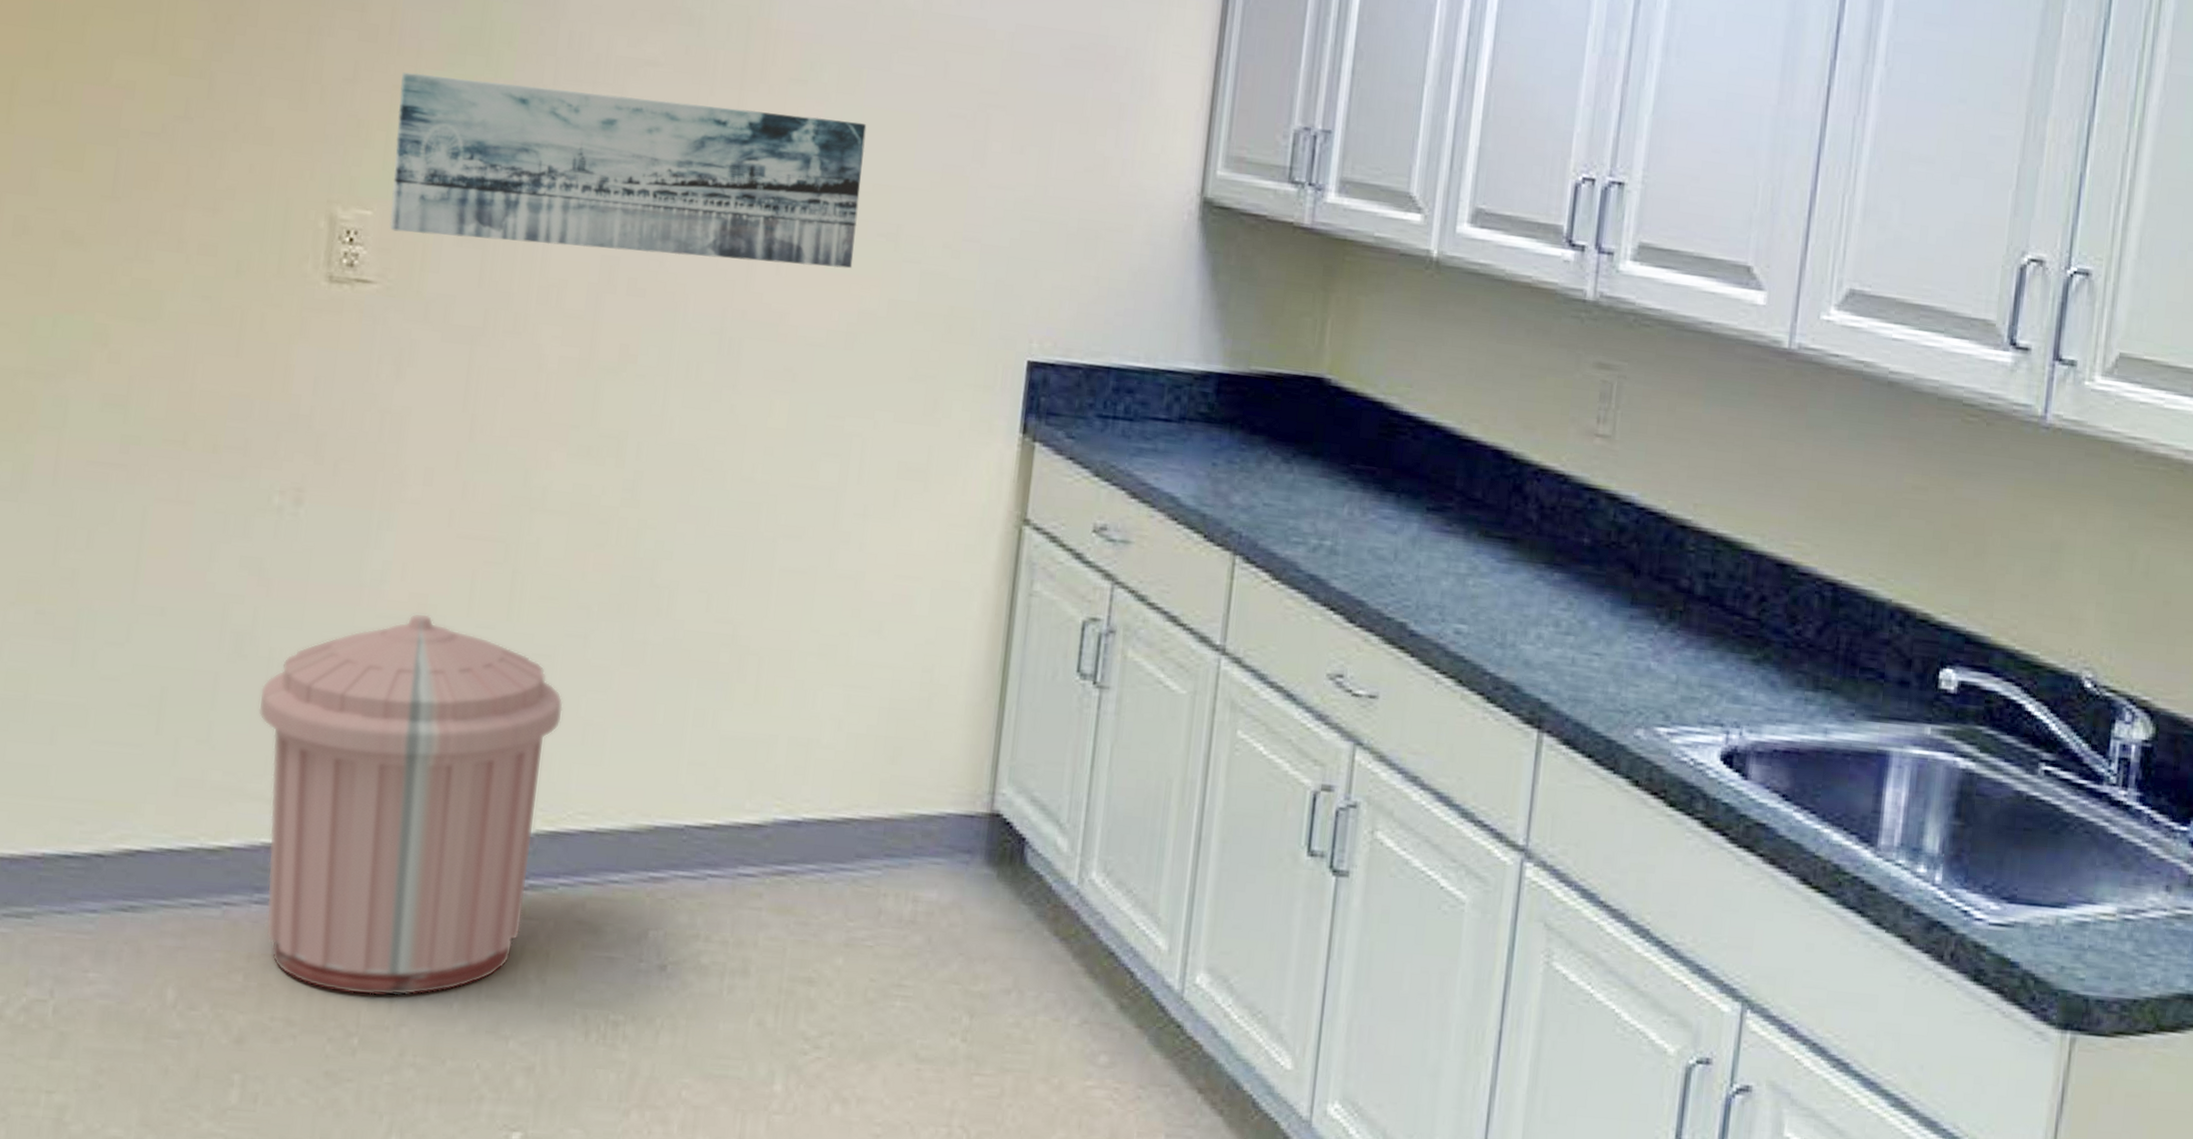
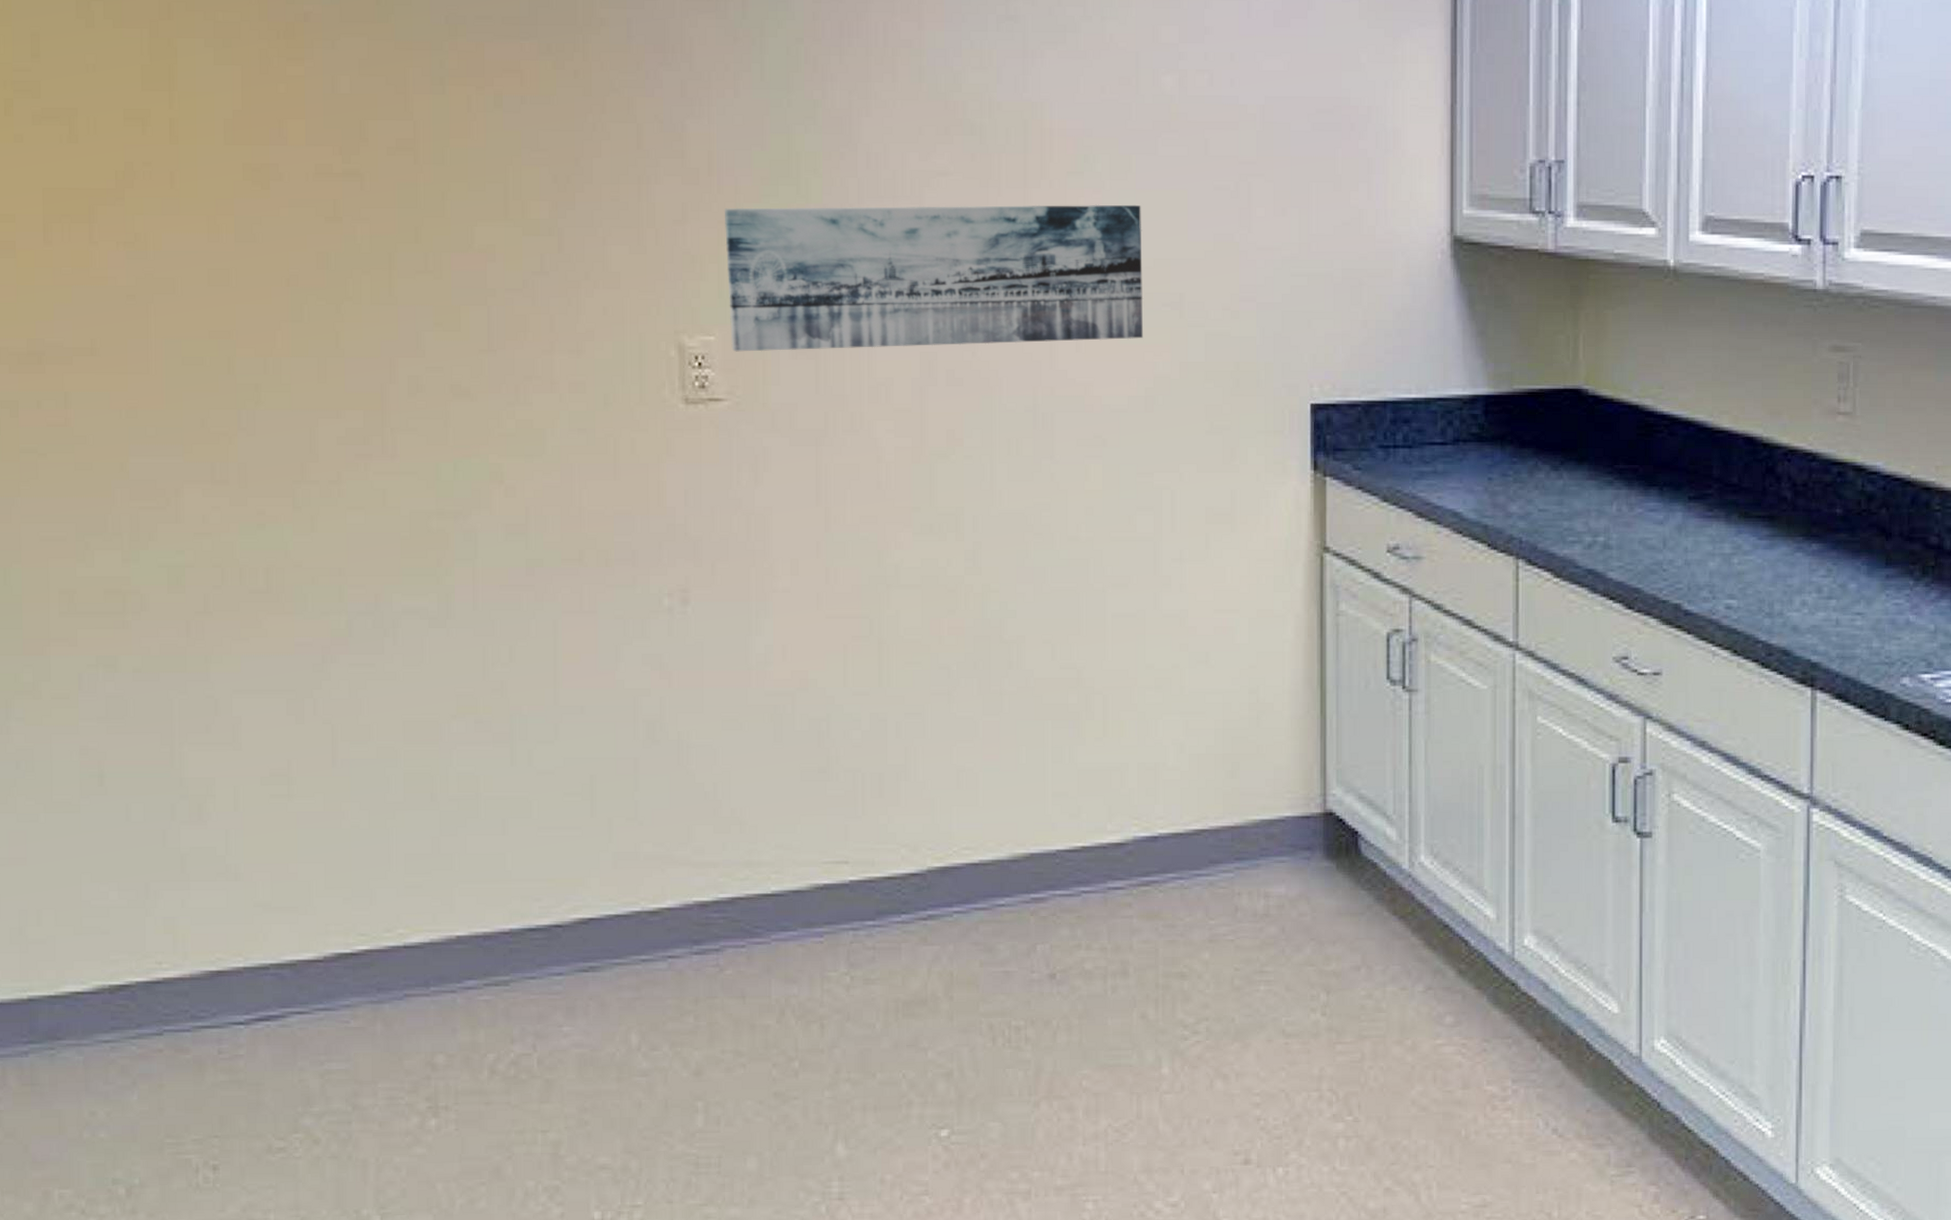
trash can: present [258,613,563,996] -> none [675,687,937,1023]

